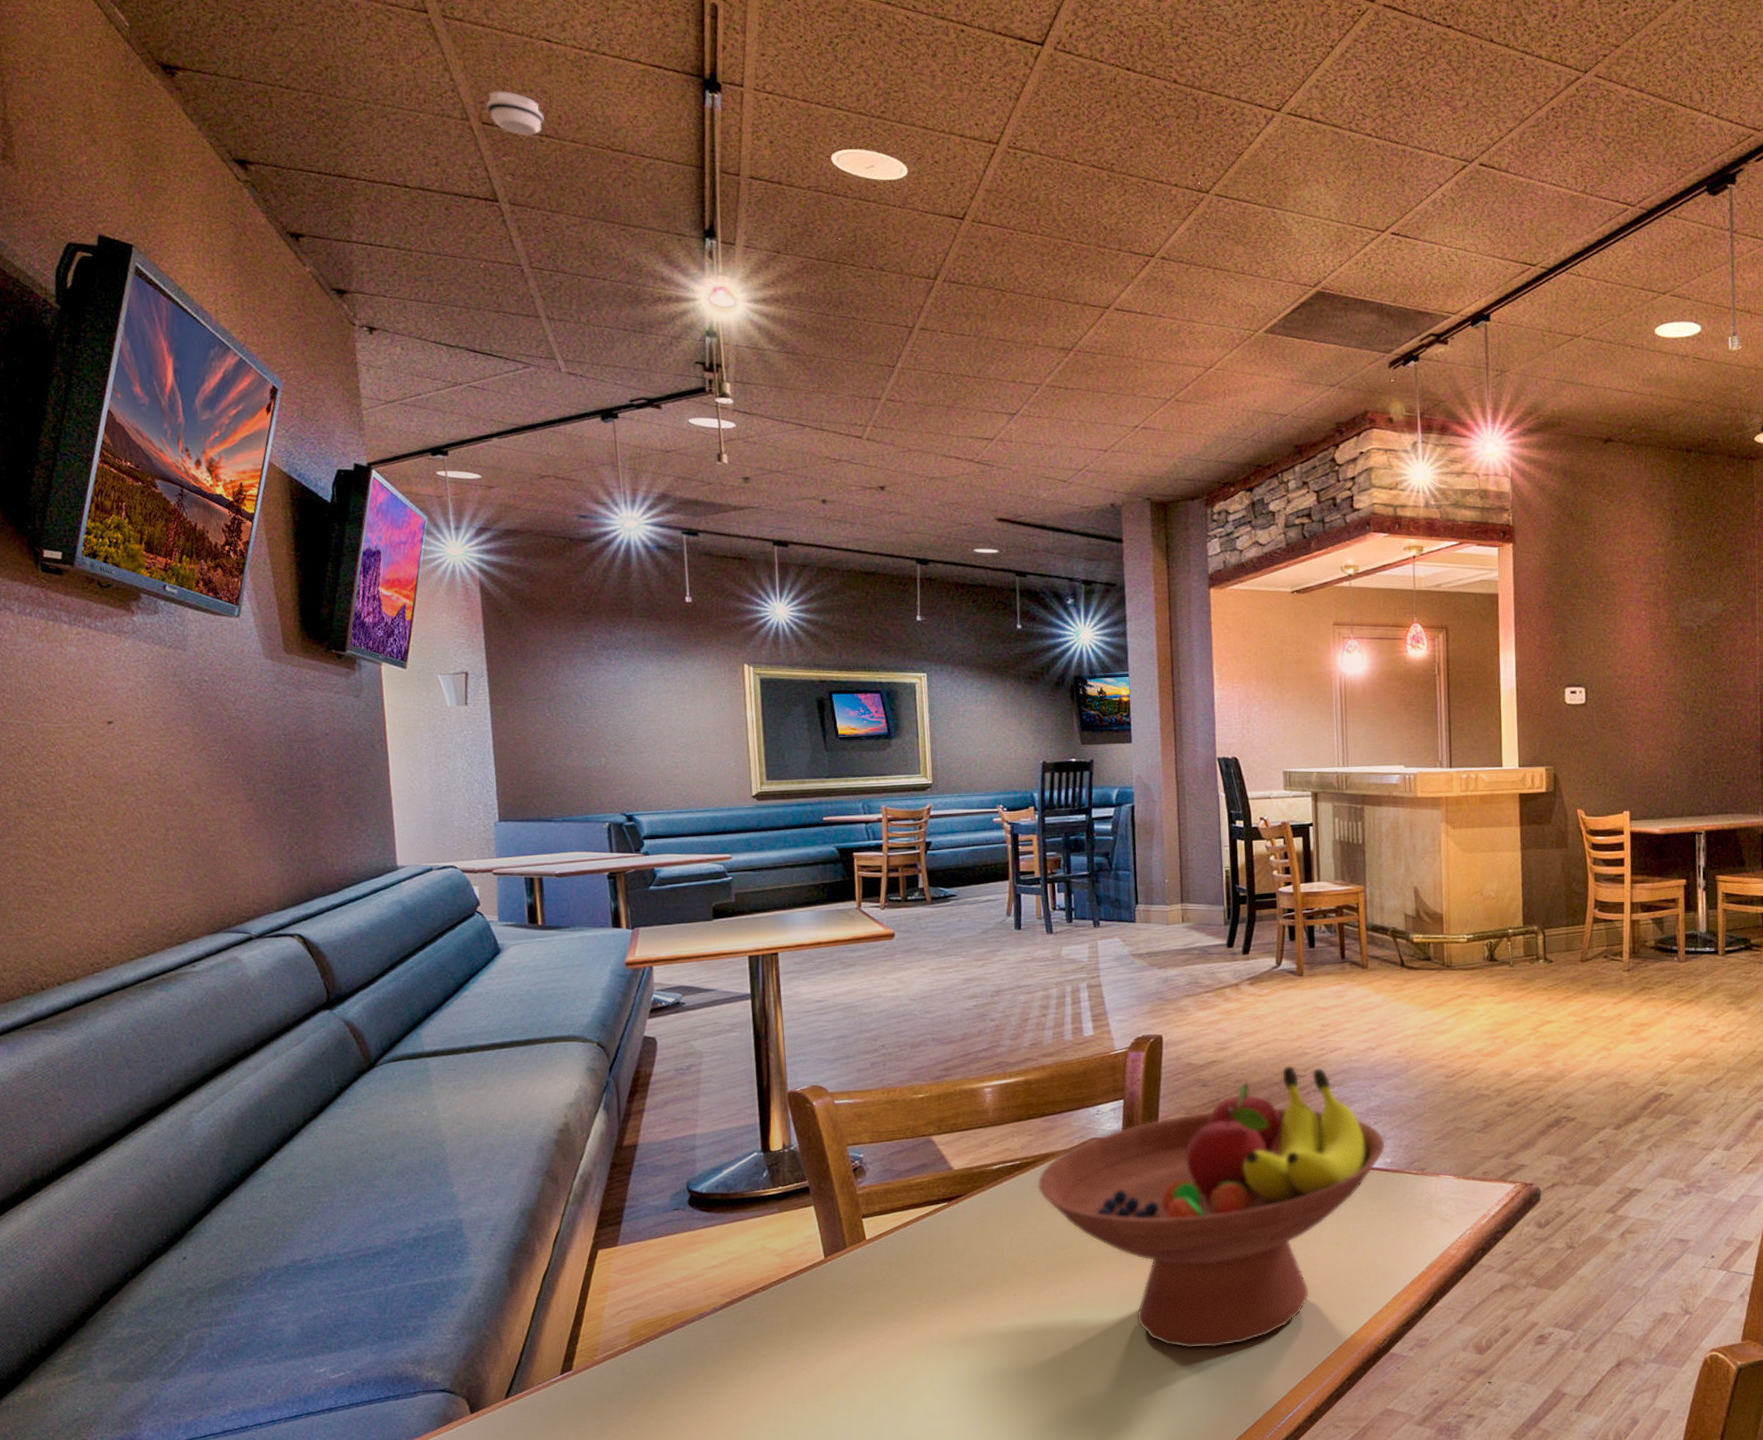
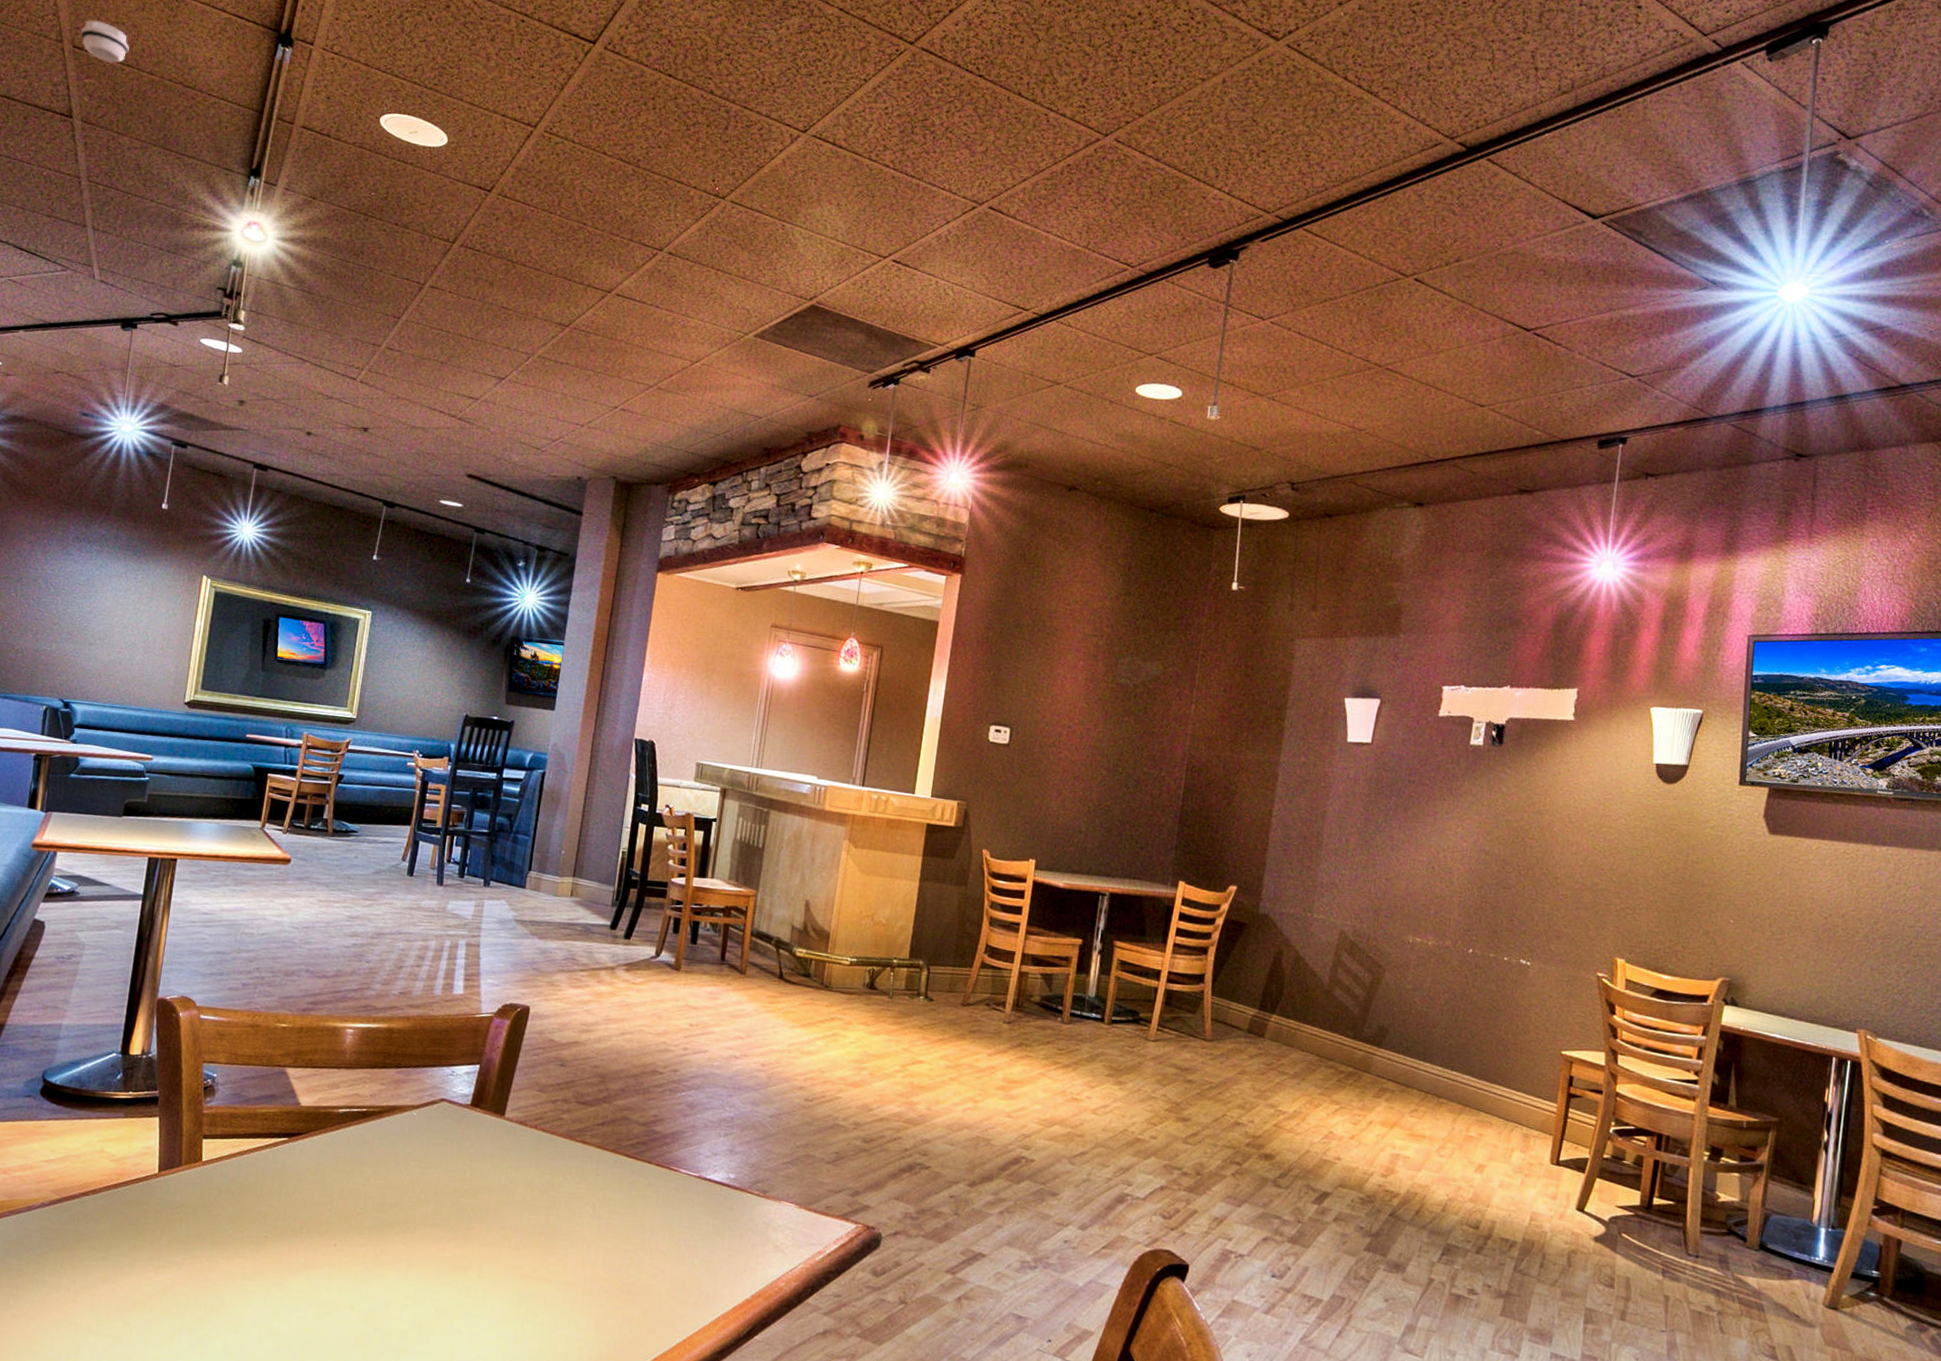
fruit bowl: present [1037,1065,1386,1349] -> none [378,1059,733,1341]

